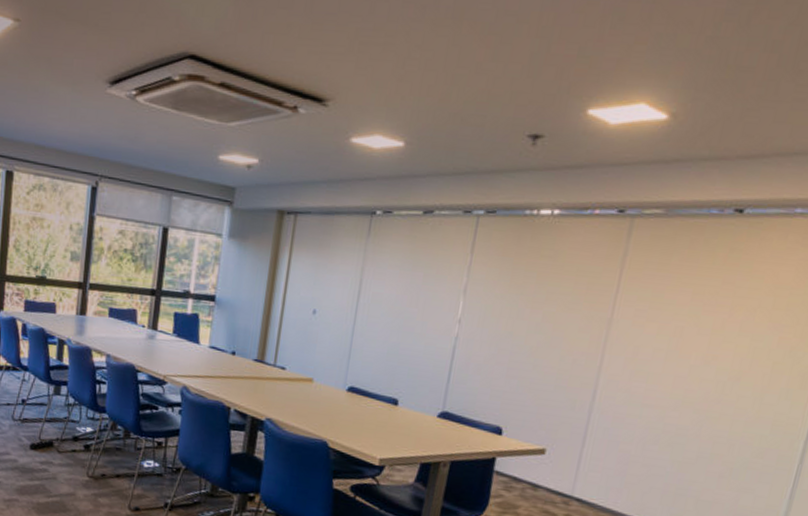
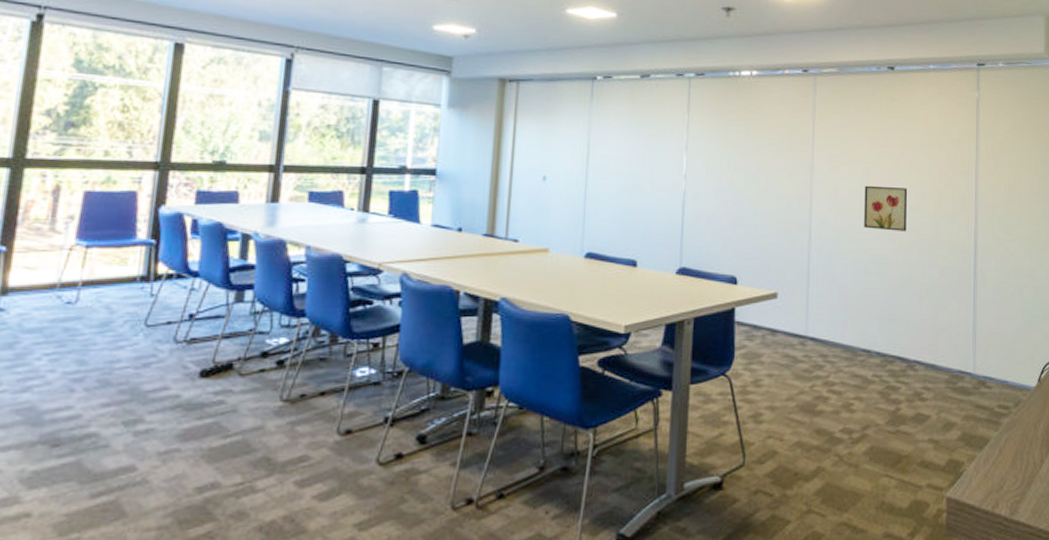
wall art: none [663,347,731,403] -> present [864,185,908,231]

